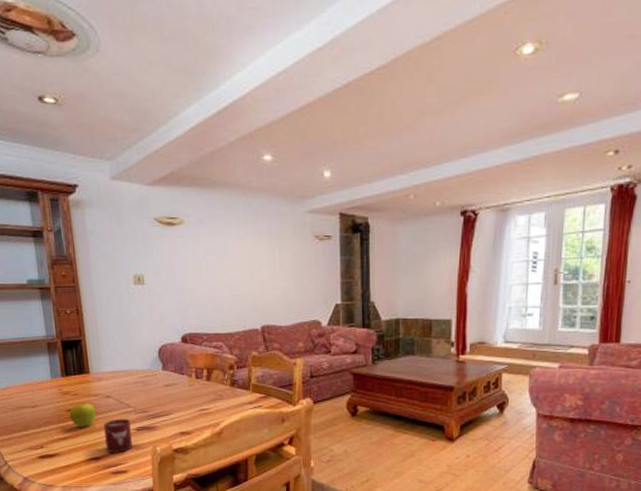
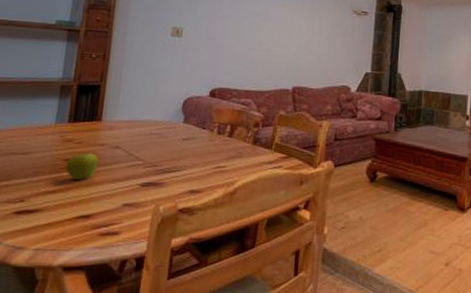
cup: present [104,418,133,453] -> none [100,172,136,211]

